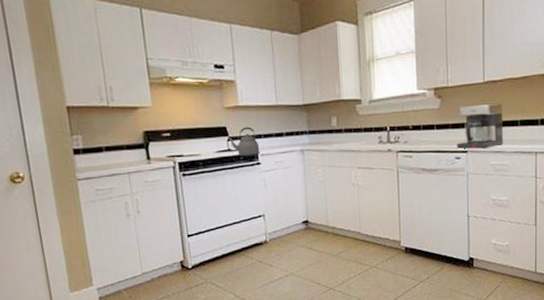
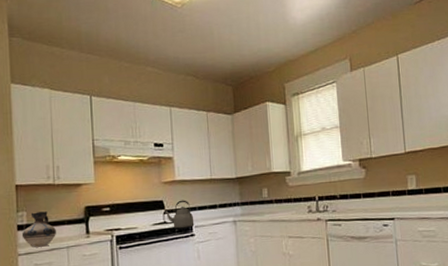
ceramic jug: none [79,135,116,173] -> present [21,211,56,248]
coffee maker: present [457,103,504,150] -> none [383,171,429,217]

